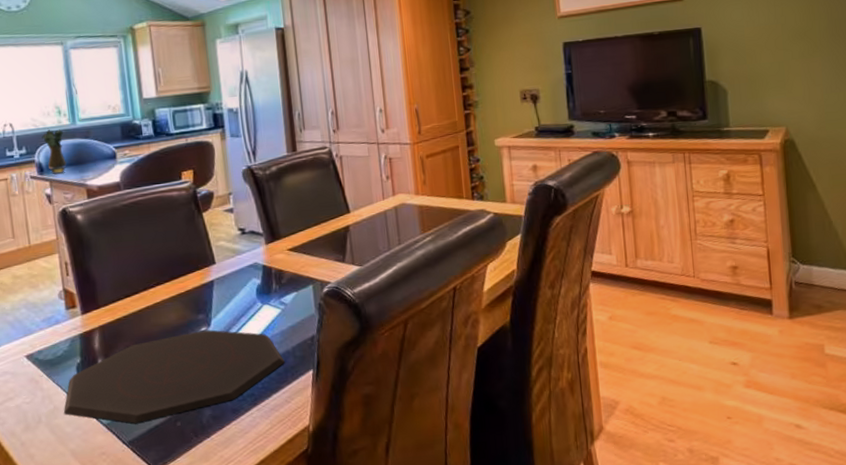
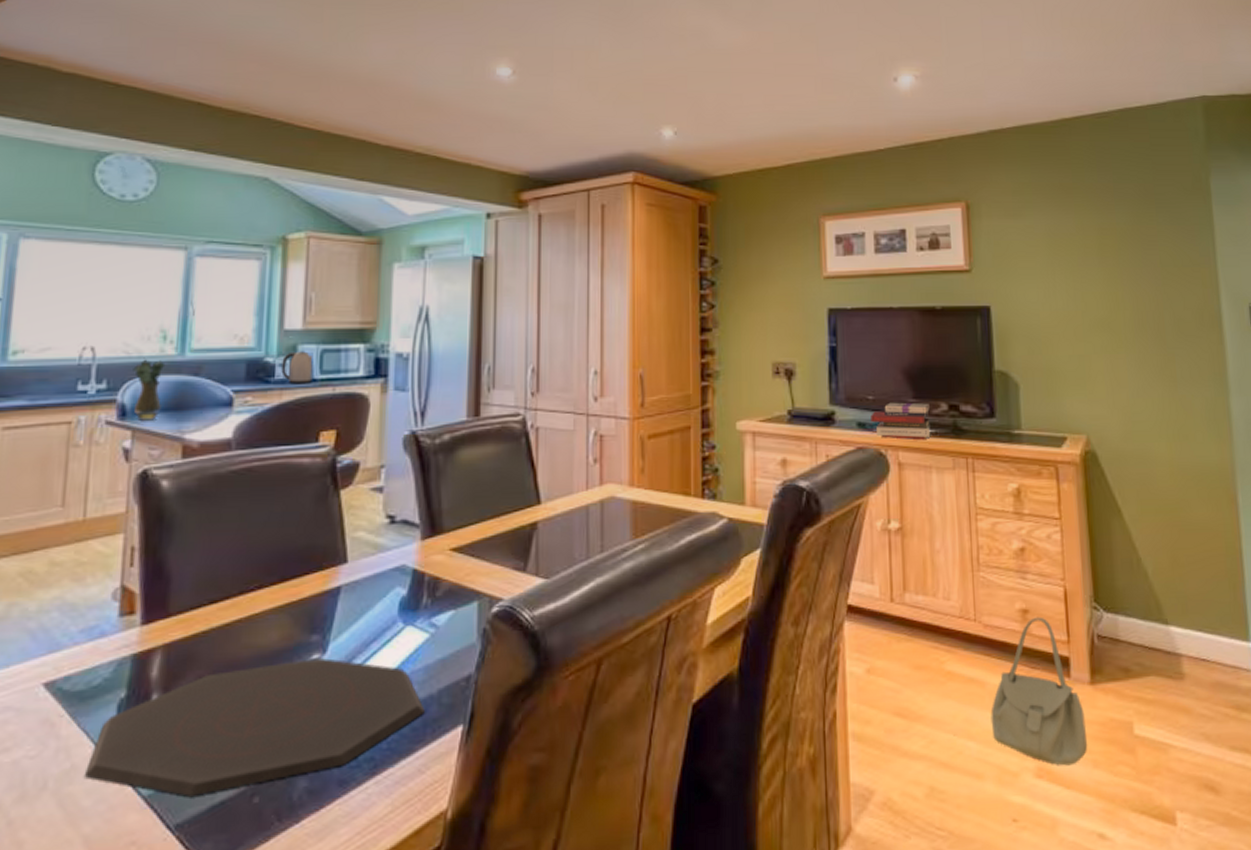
kettle: none [145,113,170,139] -> present [281,351,313,385]
books: none [603,112,655,143] -> present [871,402,932,440]
handbag: none [708,271,787,378] -> present [991,617,1088,766]

